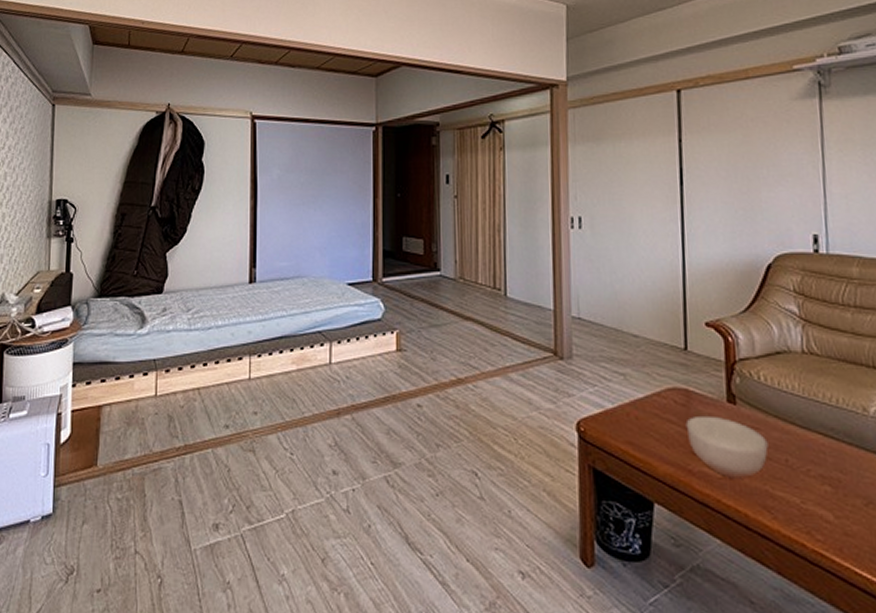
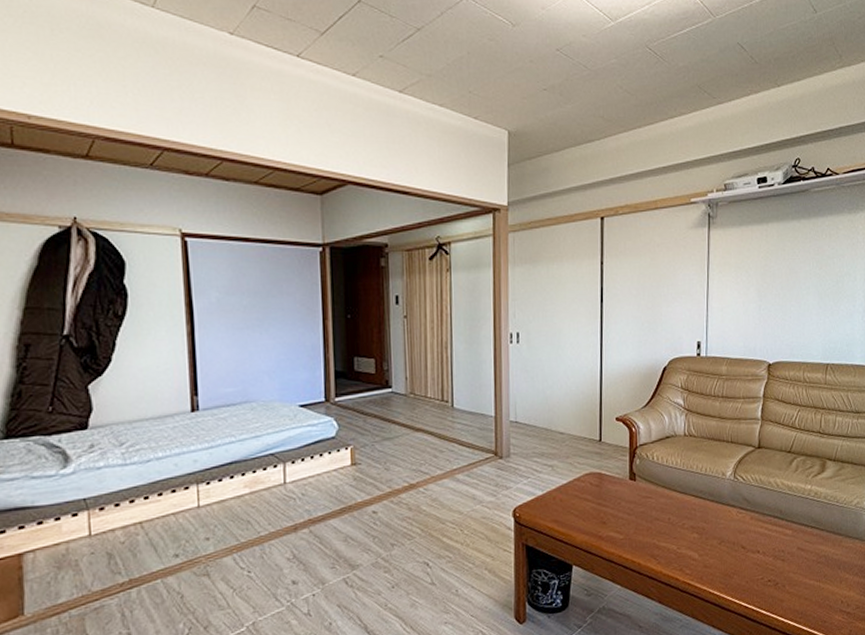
bowl: present [685,415,768,479] -> none [598,491,657,538]

